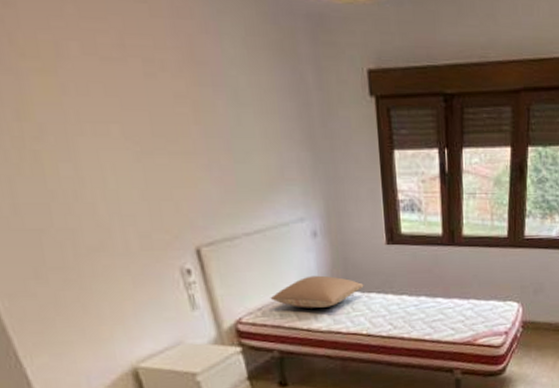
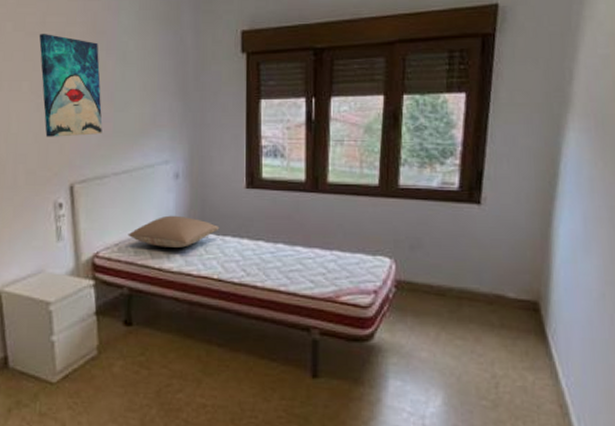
wall art: none [119,60,224,194] -> present [39,34,103,137]

